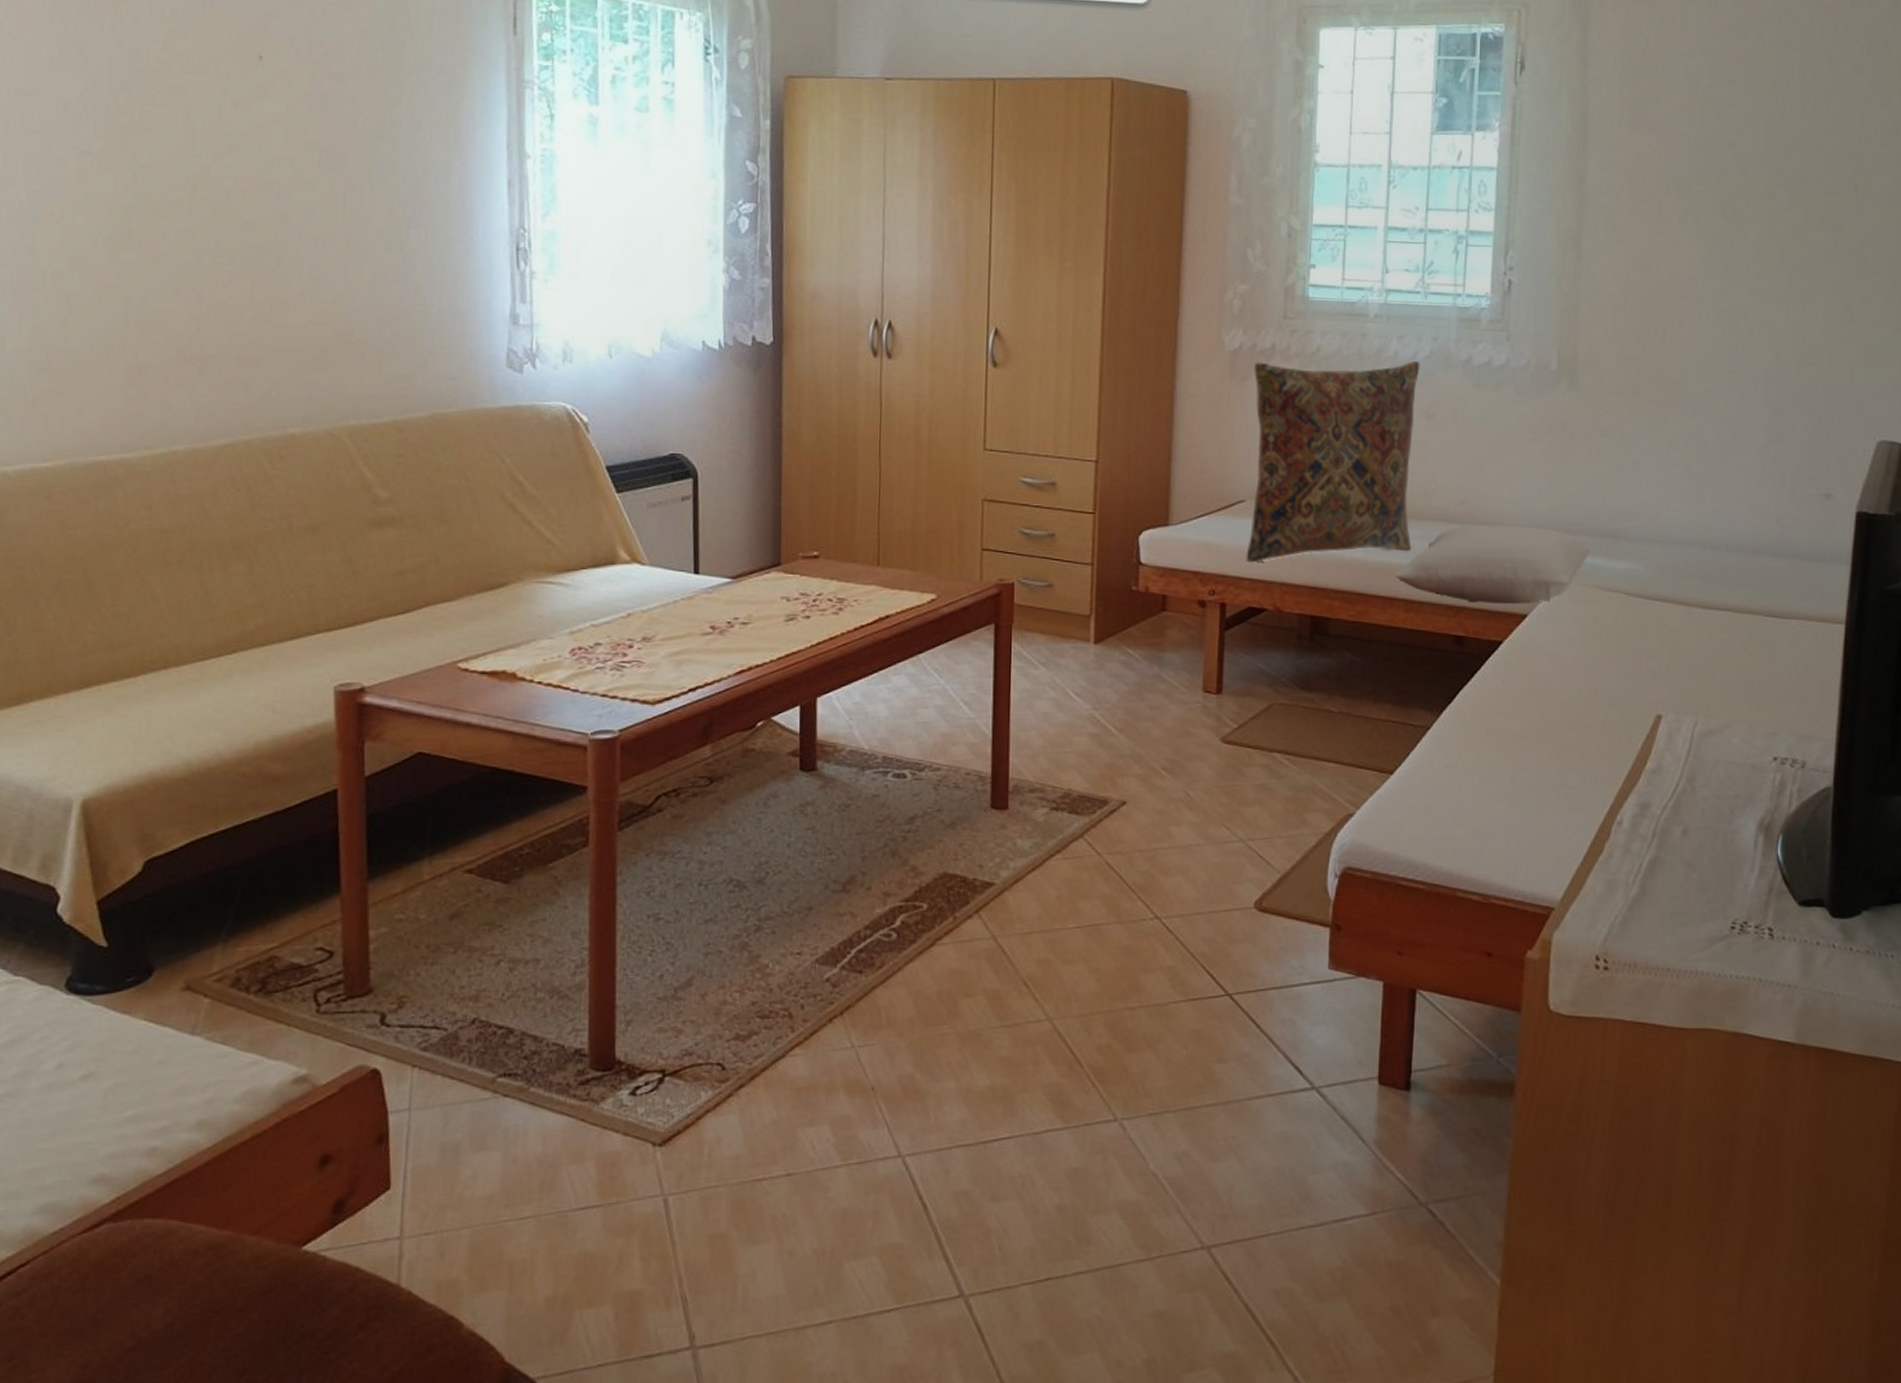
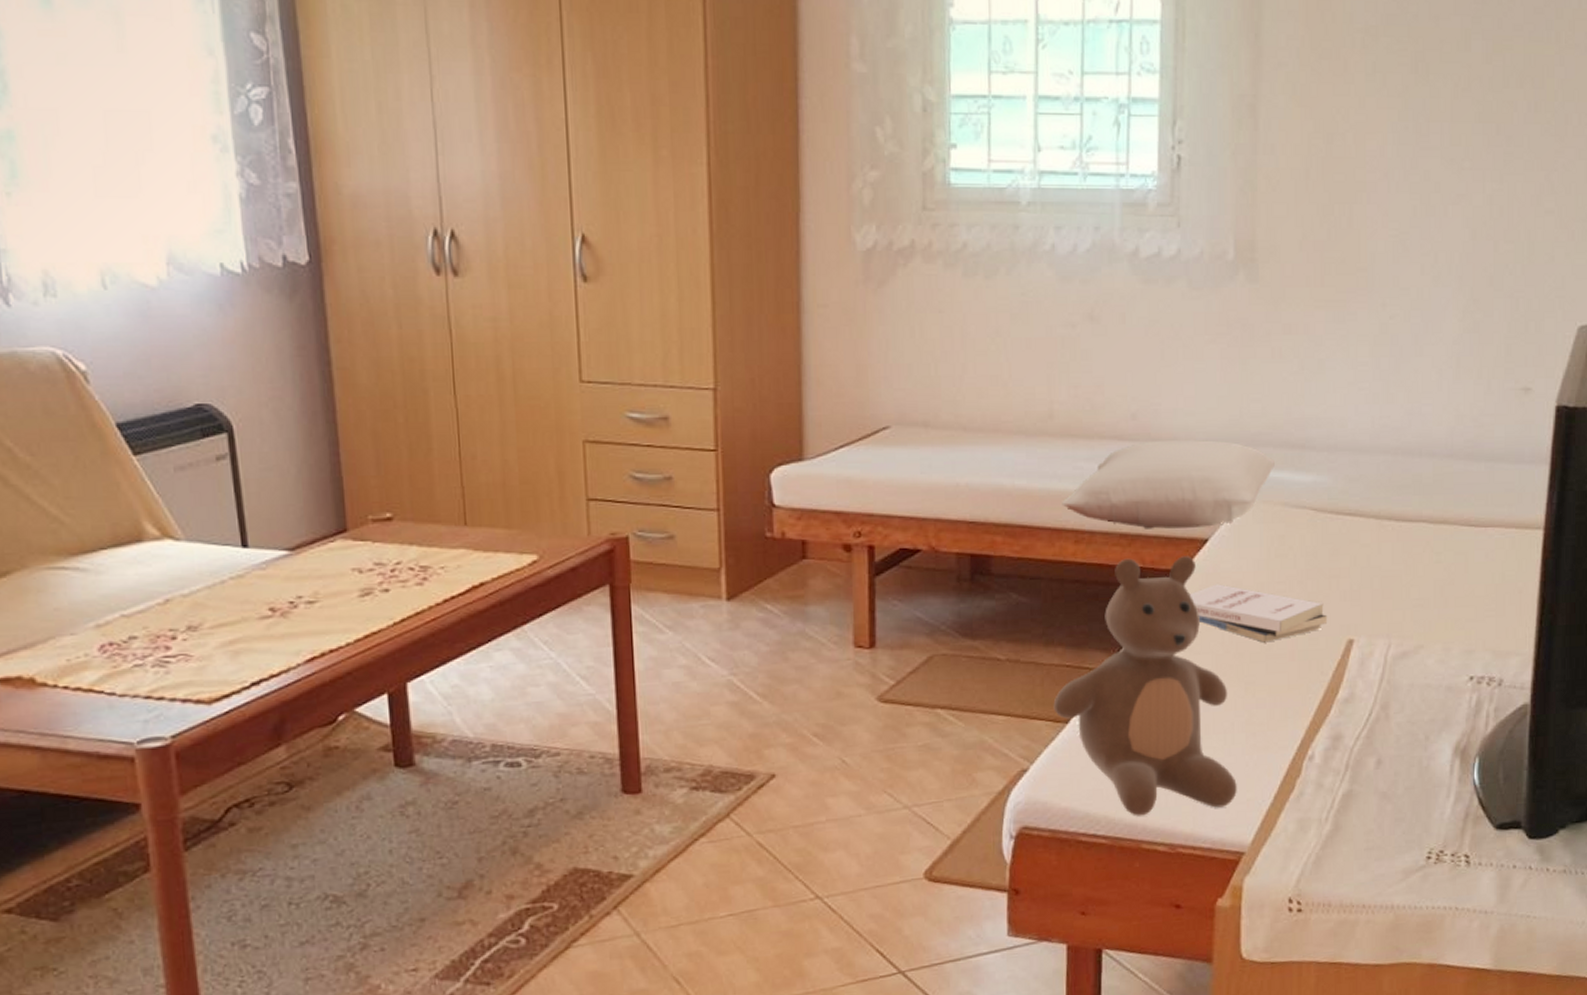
pillow: present [1246,360,1420,563] -> none [891,254,1081,498]
teddy bear: none [1379,628,1548,866] -> present [1053,556,1237,816]
books: none [1508,656,1638,713] -> present [1189,584,1328,643]

